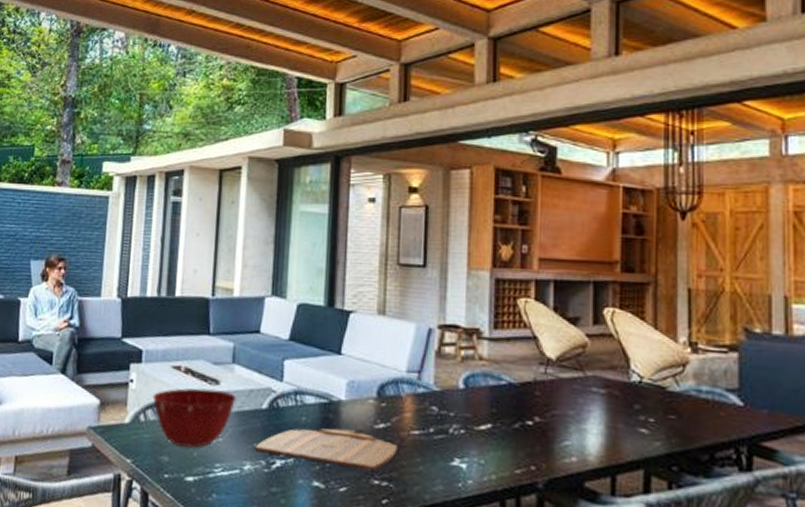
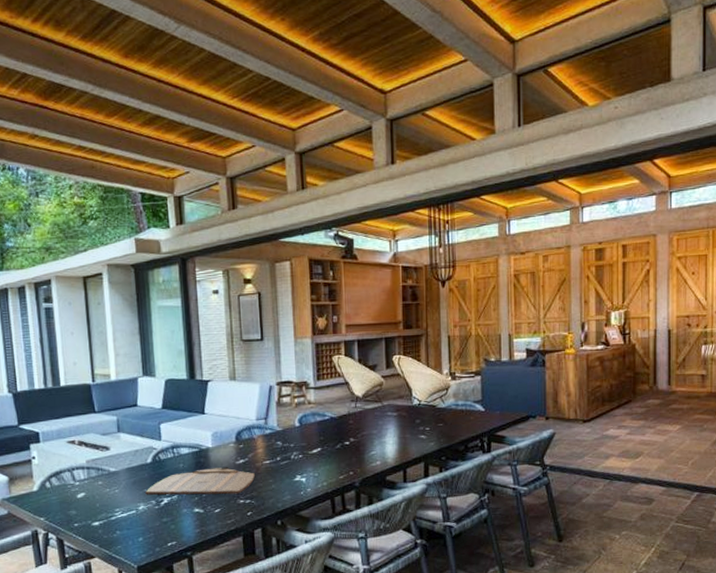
mixing bowl: present [152,388,237,448] -> none [54,454,126,501]

